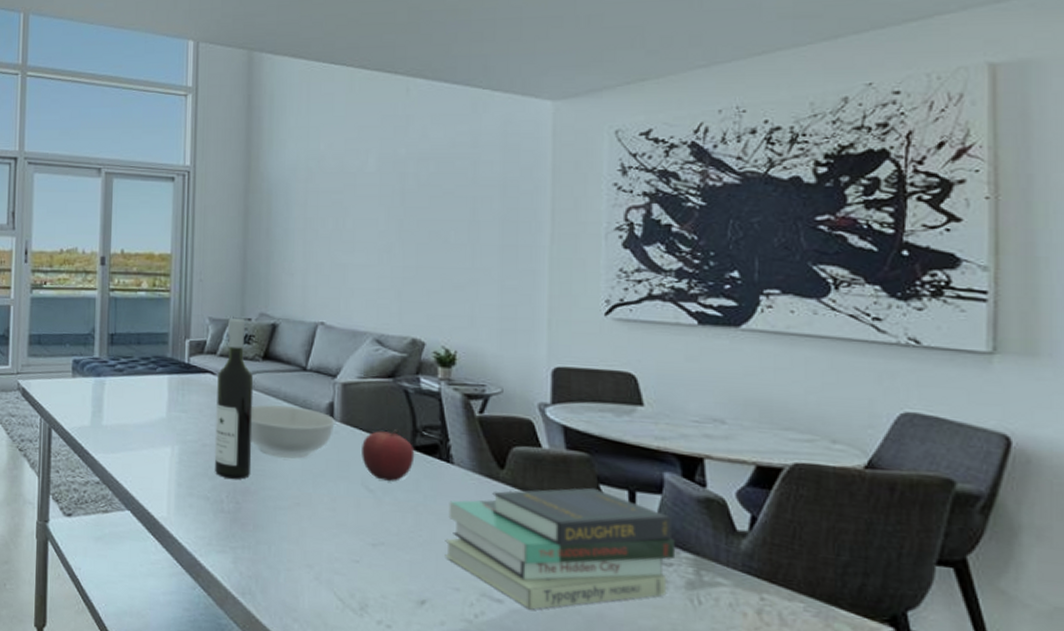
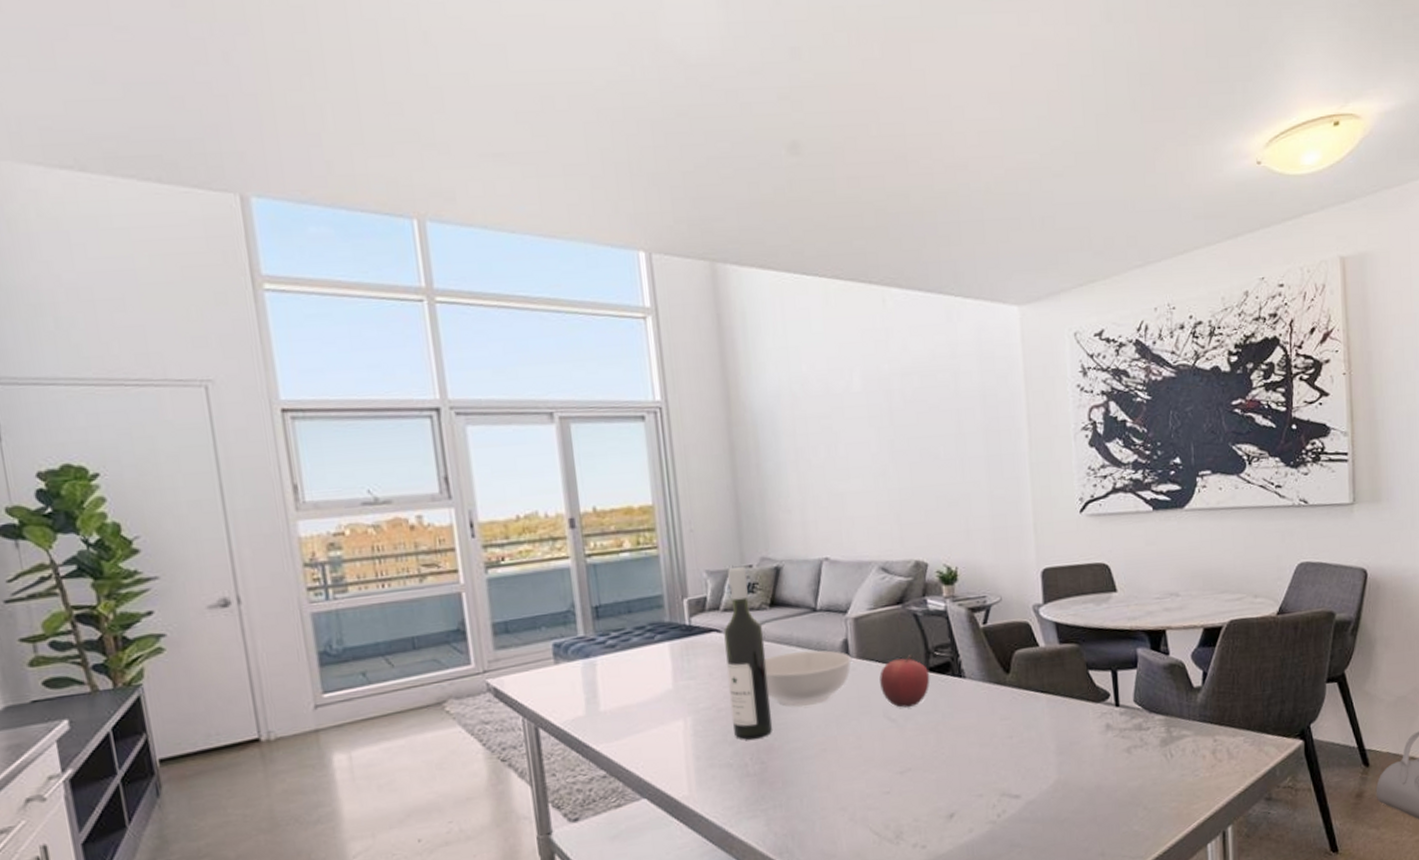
books: present [445,487,676,610] -> none [965,674,1151,797]

